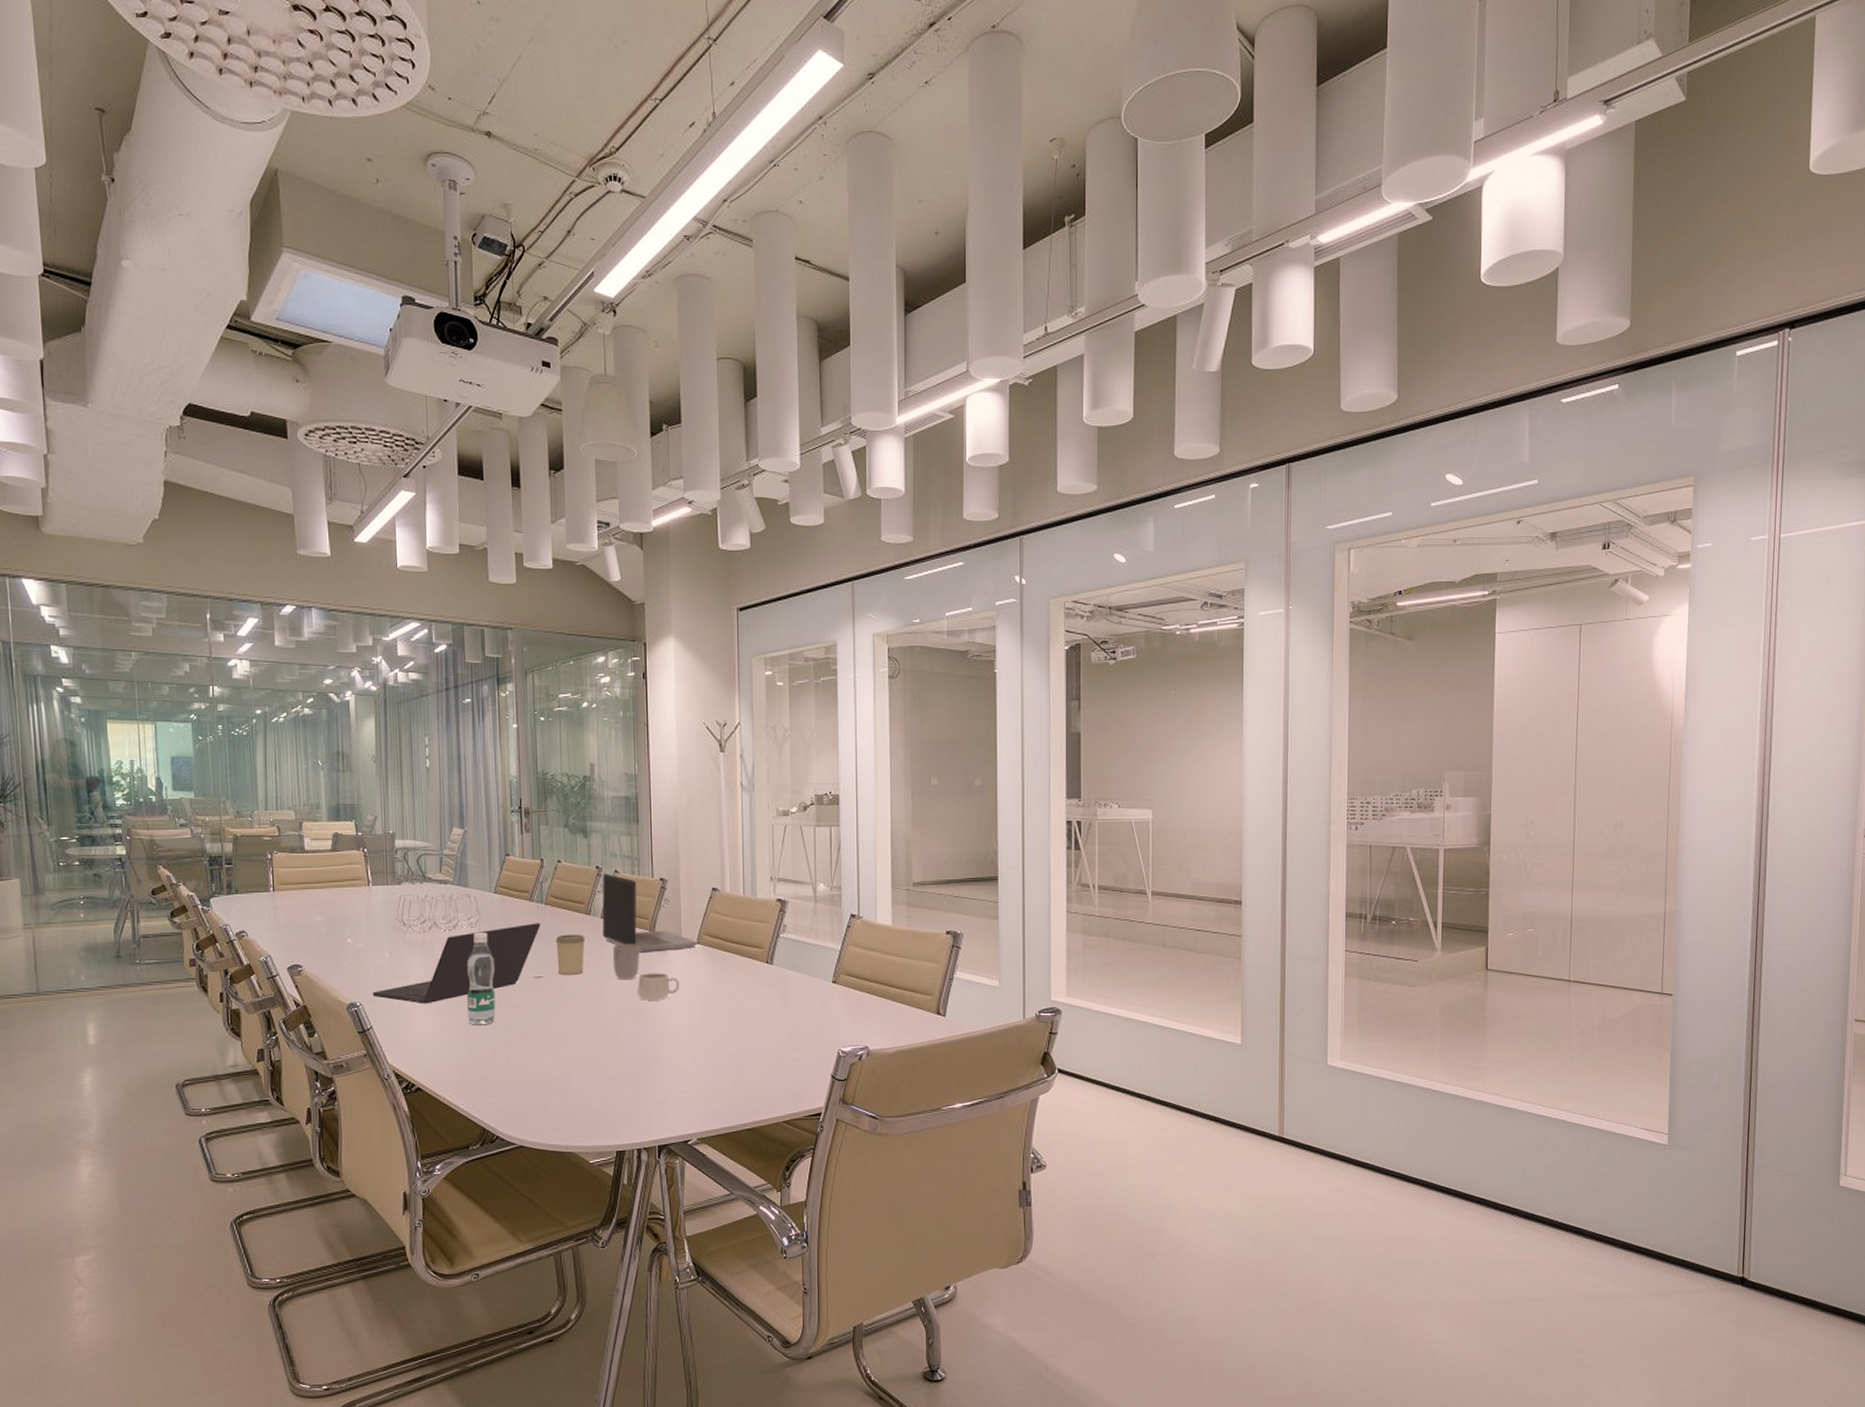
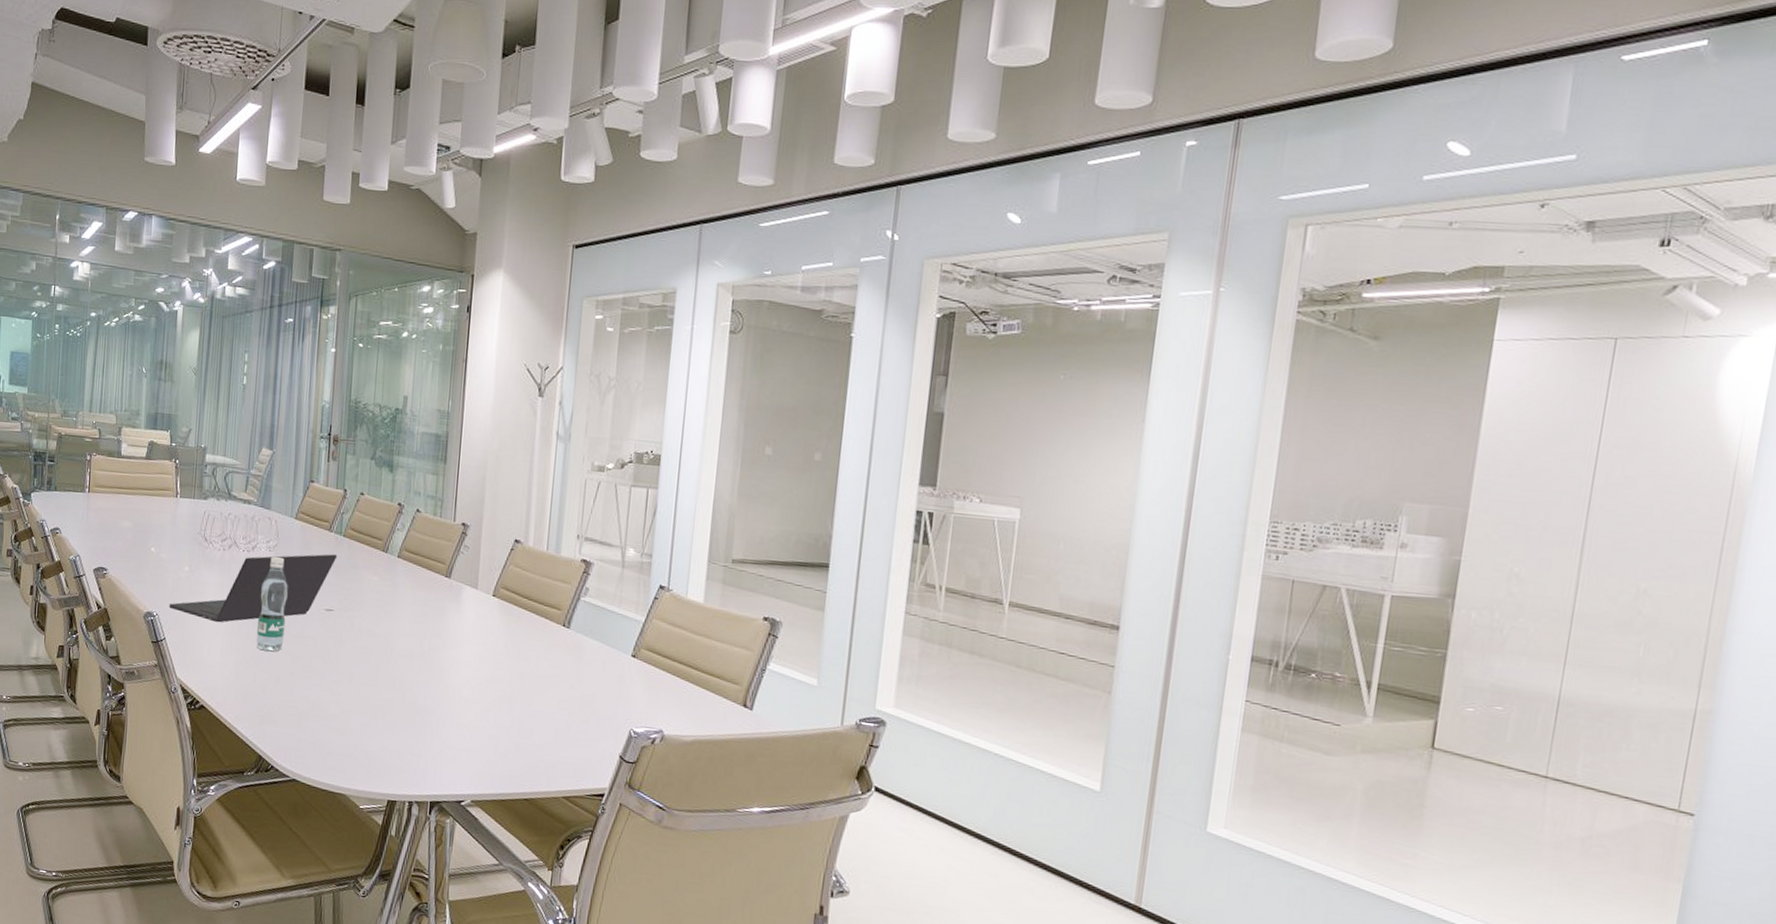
cup: present [555,934,585,976] -> none [349,569,380,613]
laptop computer: present [602,873,699,953] -> none [397,511,495,601]
cup: present [612,944,640,980] -> none [404,586,434,625]
mug: present [637,973,680,1000] -> none [426,620,471,651]

